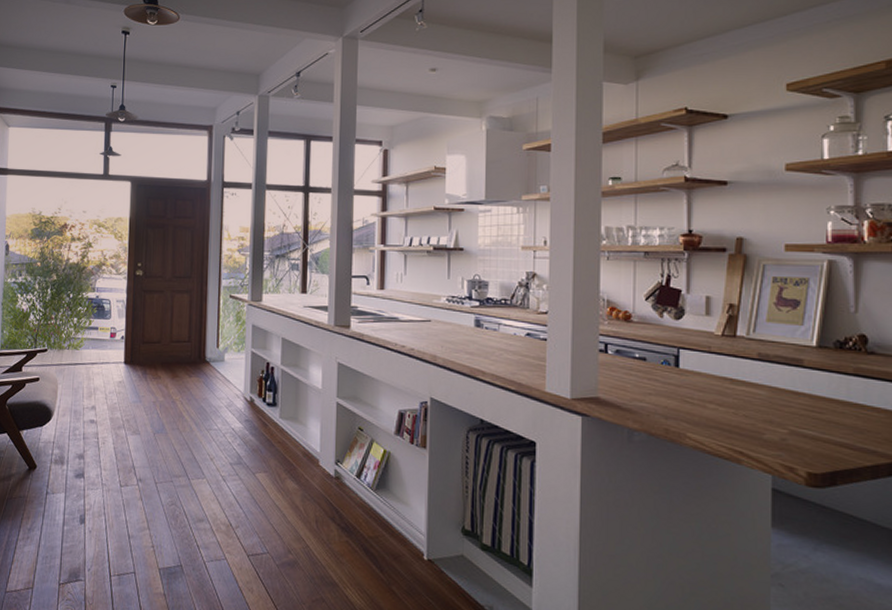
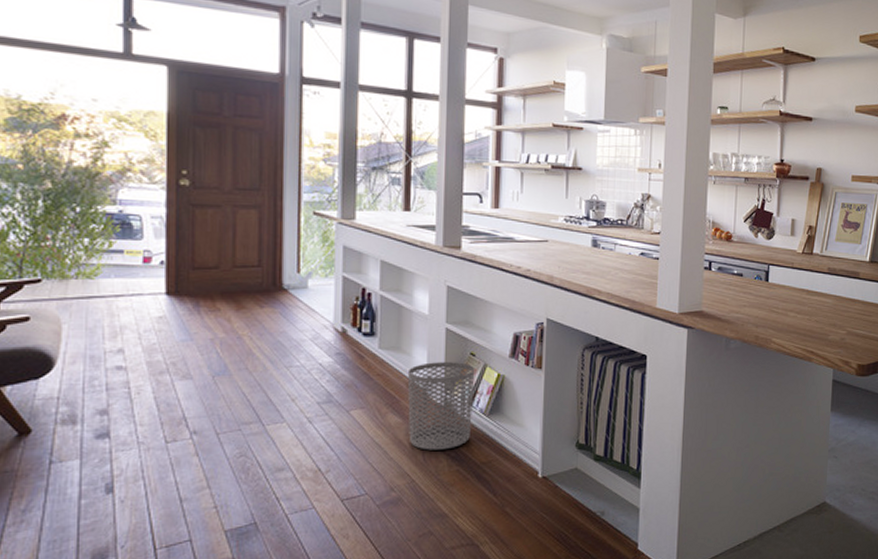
waste bin: none [303,434,363,520] -> present [407,362,475,450]

